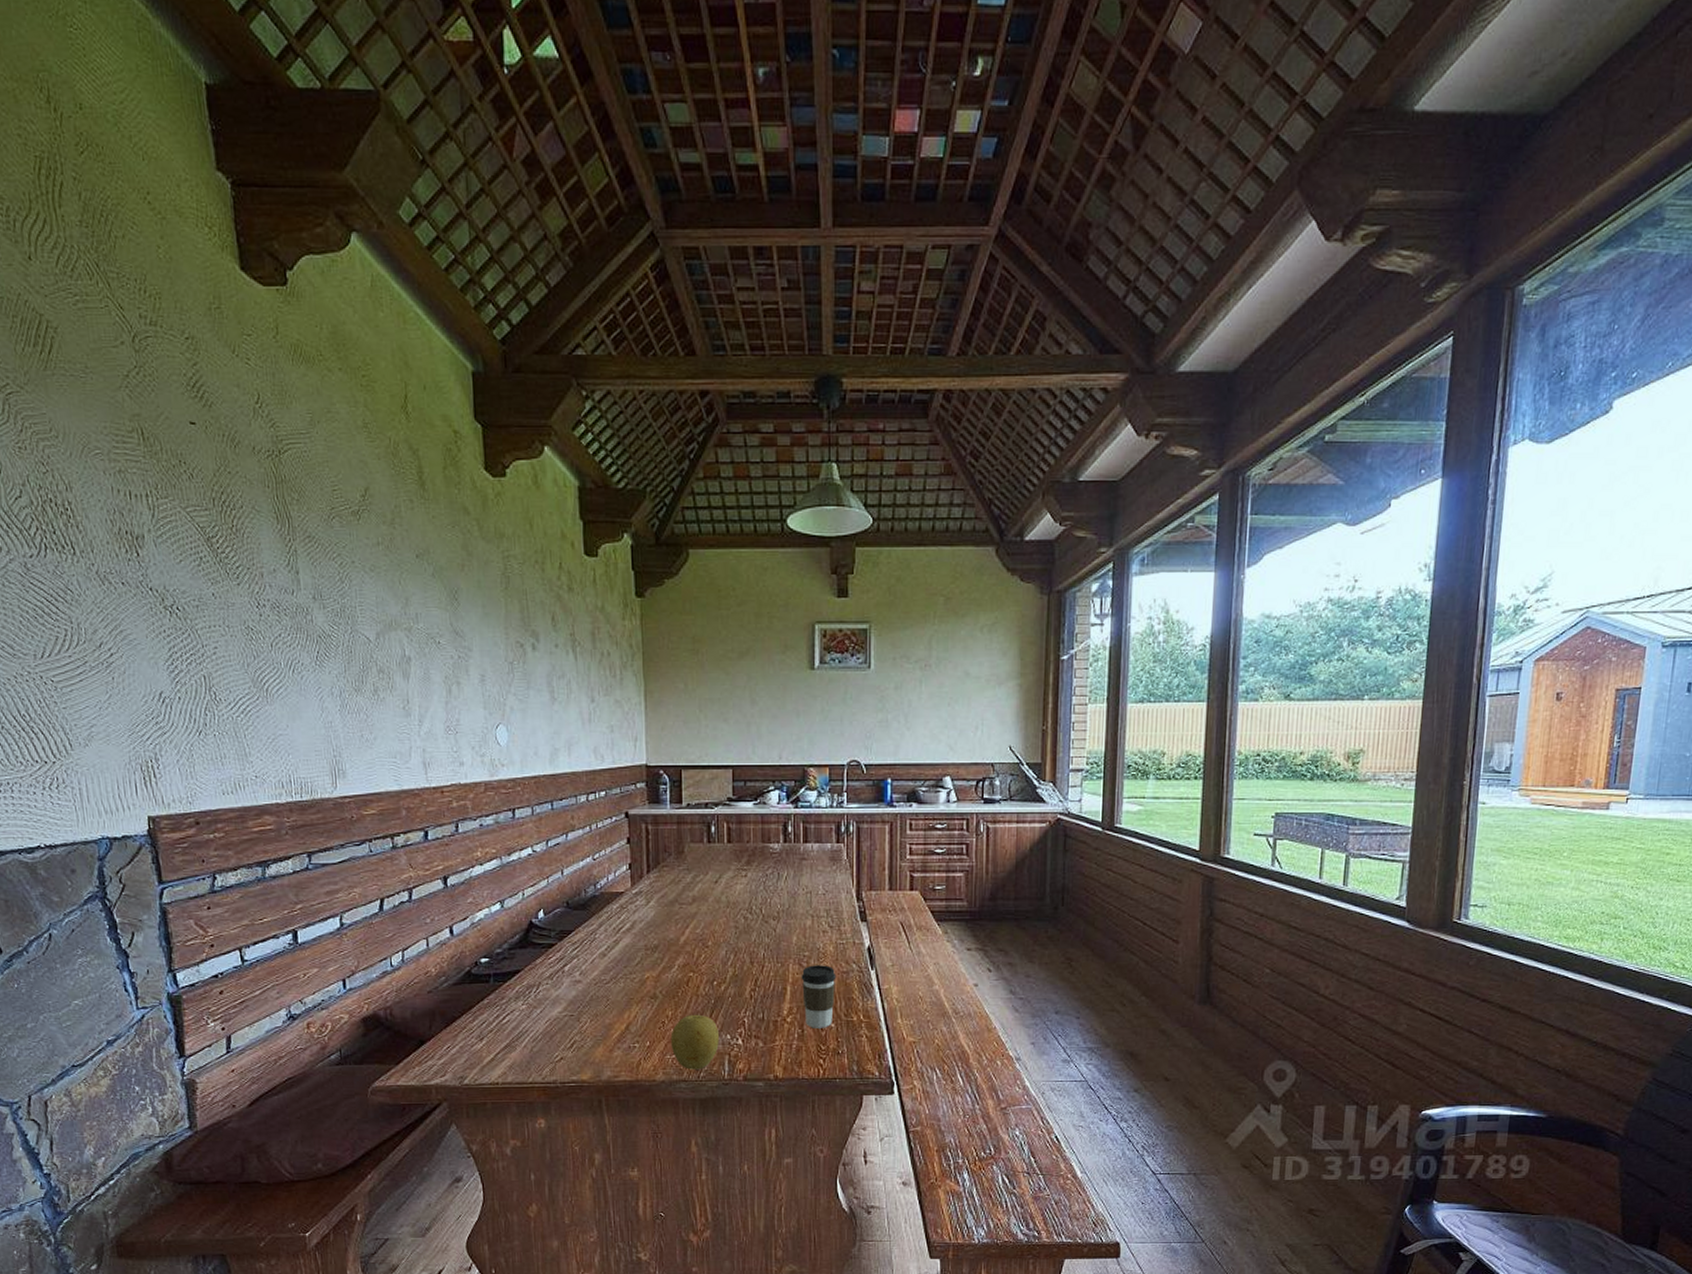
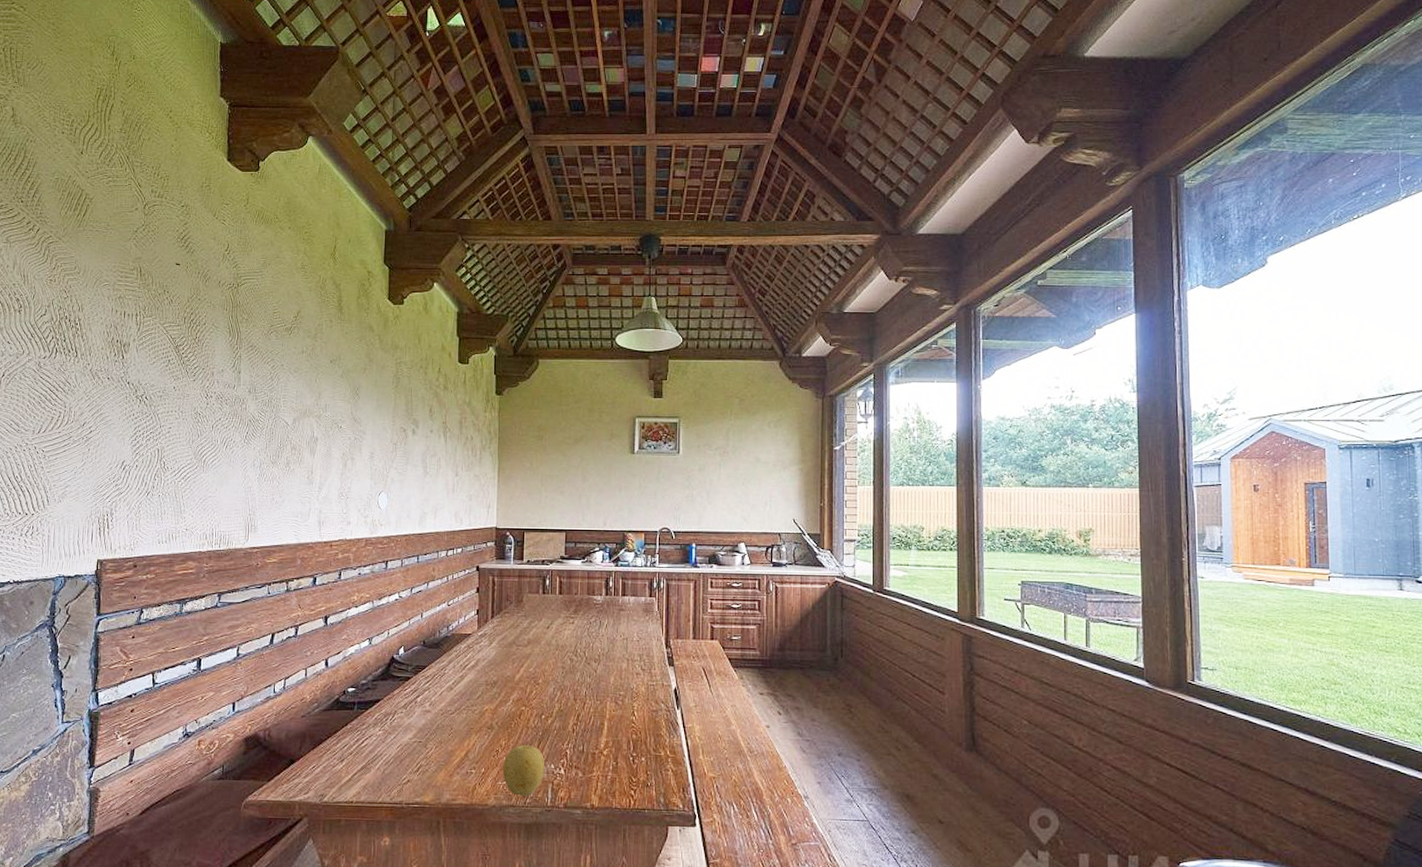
coffee cup: present [801,965,837,1028] -> none [616,703,647,762]

